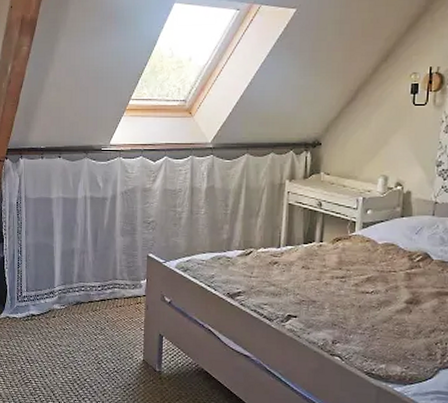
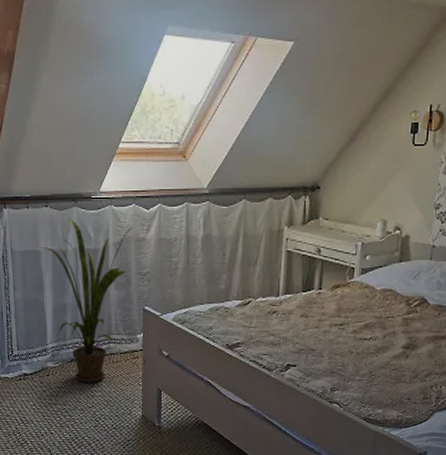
house plant: none [52,169,139,326] -> present [40,219,133,383]

